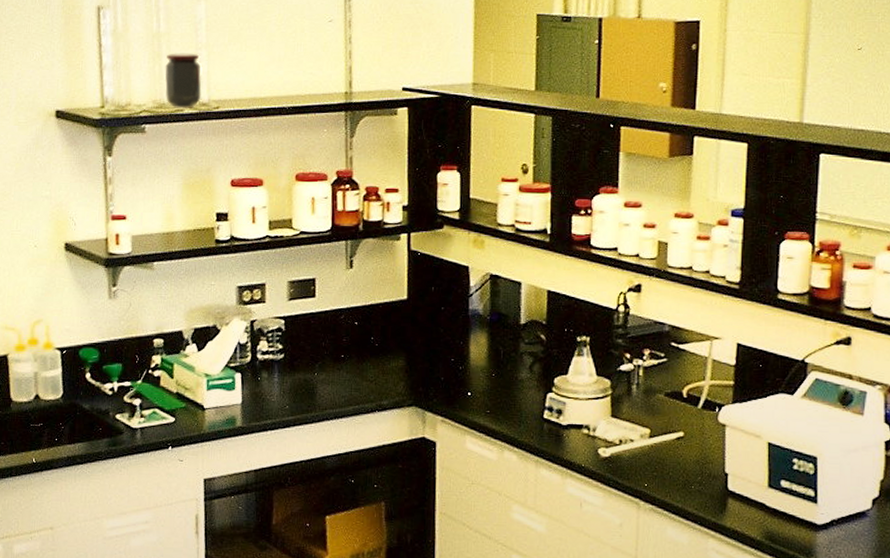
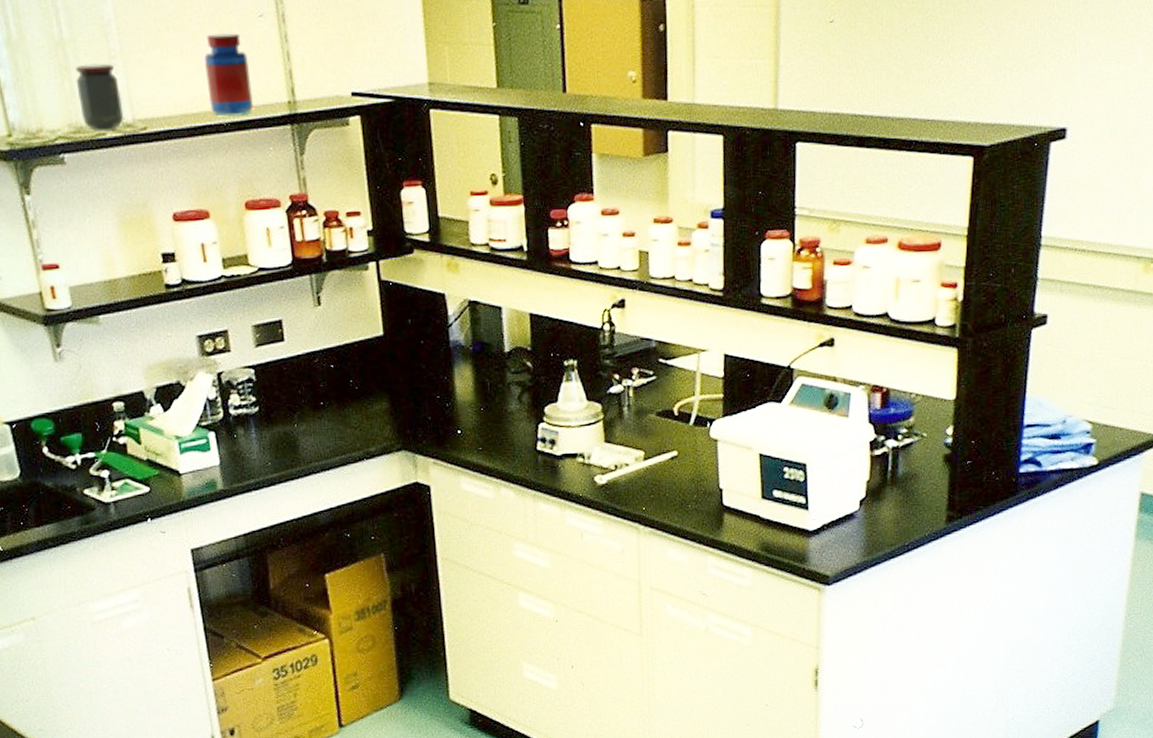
jar: none [276,34,315,101] -> present [204,33,253,116]

